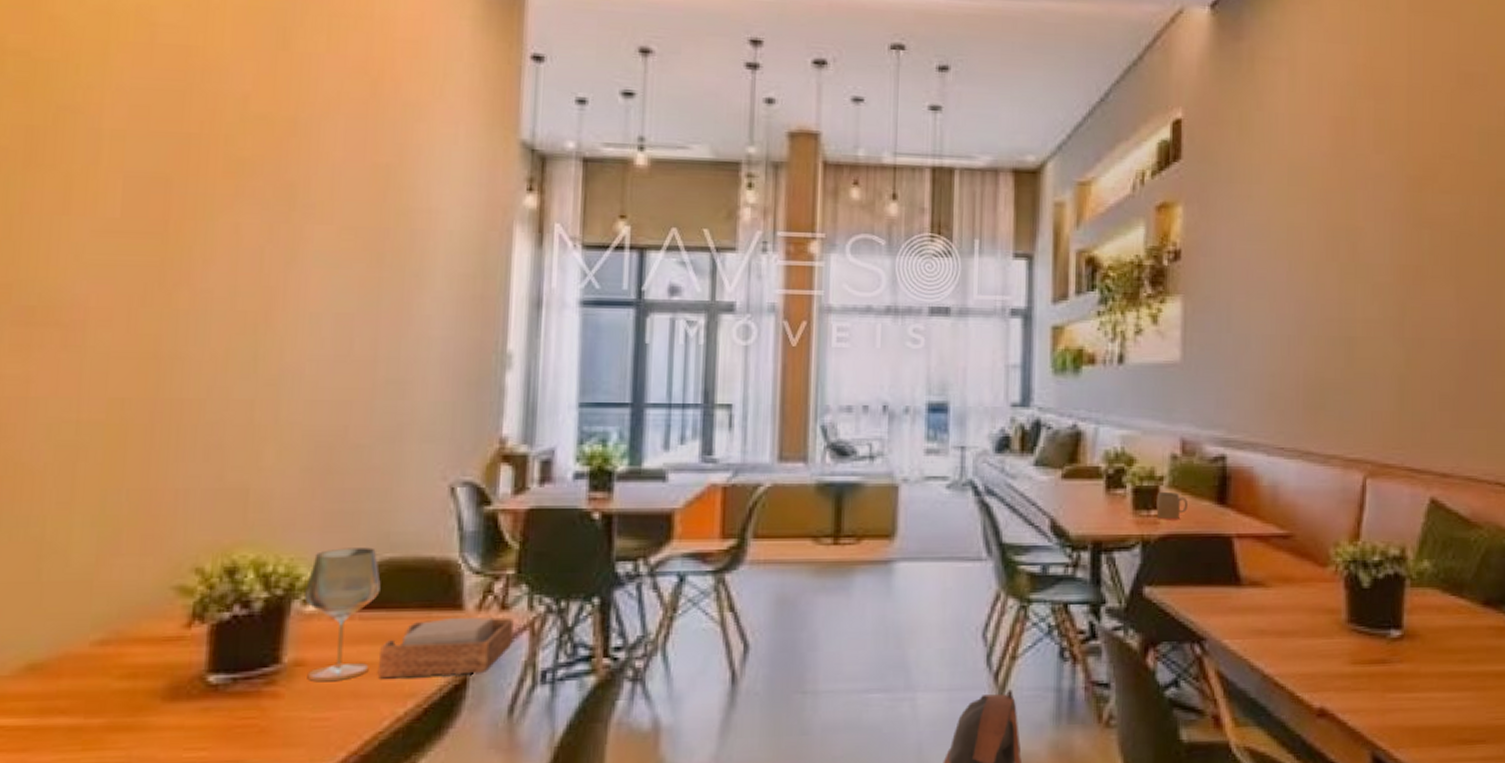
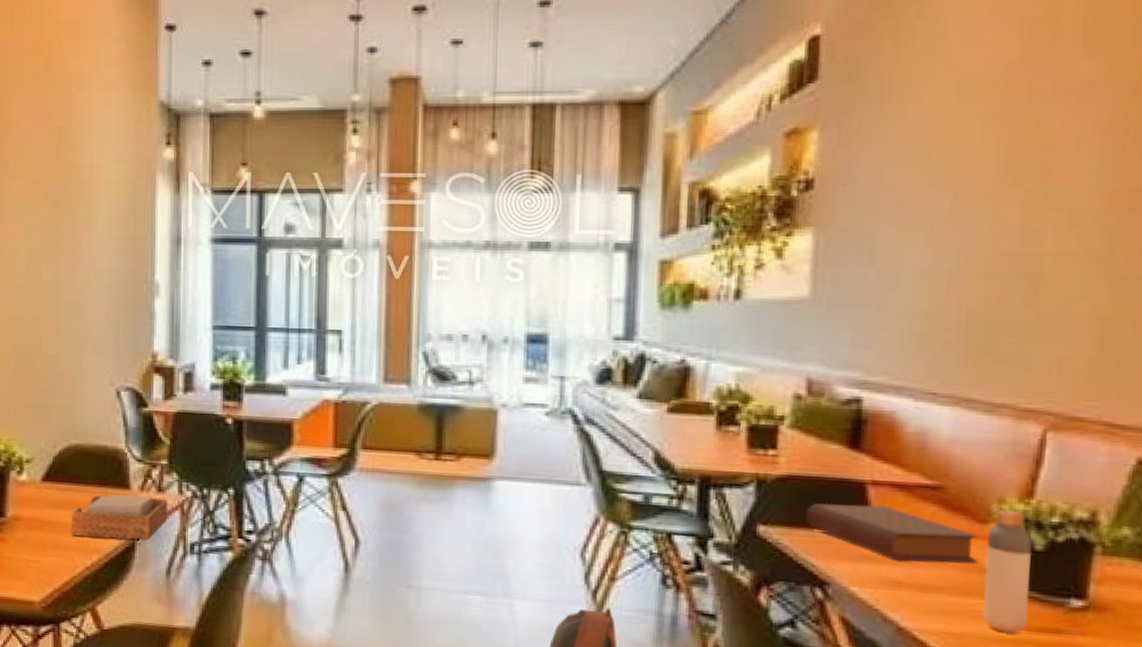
wine glass: present [303,547,381,682] -> none [18,434,70,535]
mug: present [1156,492,1188,520] -> none [775,432,813,462]
book: none [1184,557,1322,610] -> present [805,503,980,564]
bottle: none [1326,552,1361,669] -> present [981,509,1032,634]

